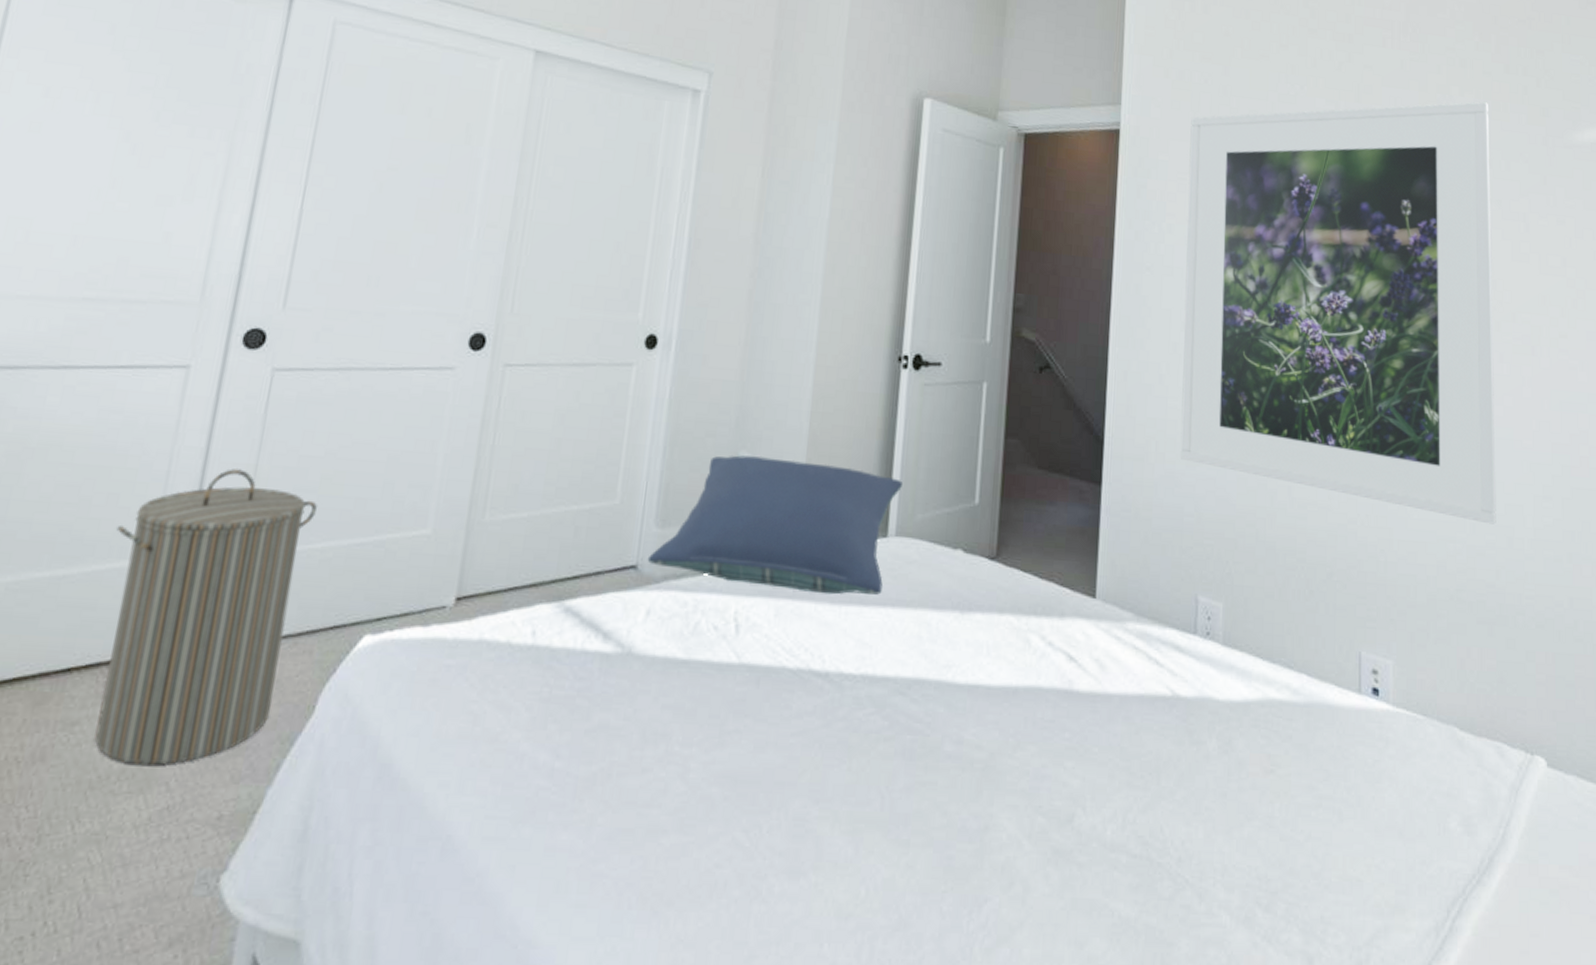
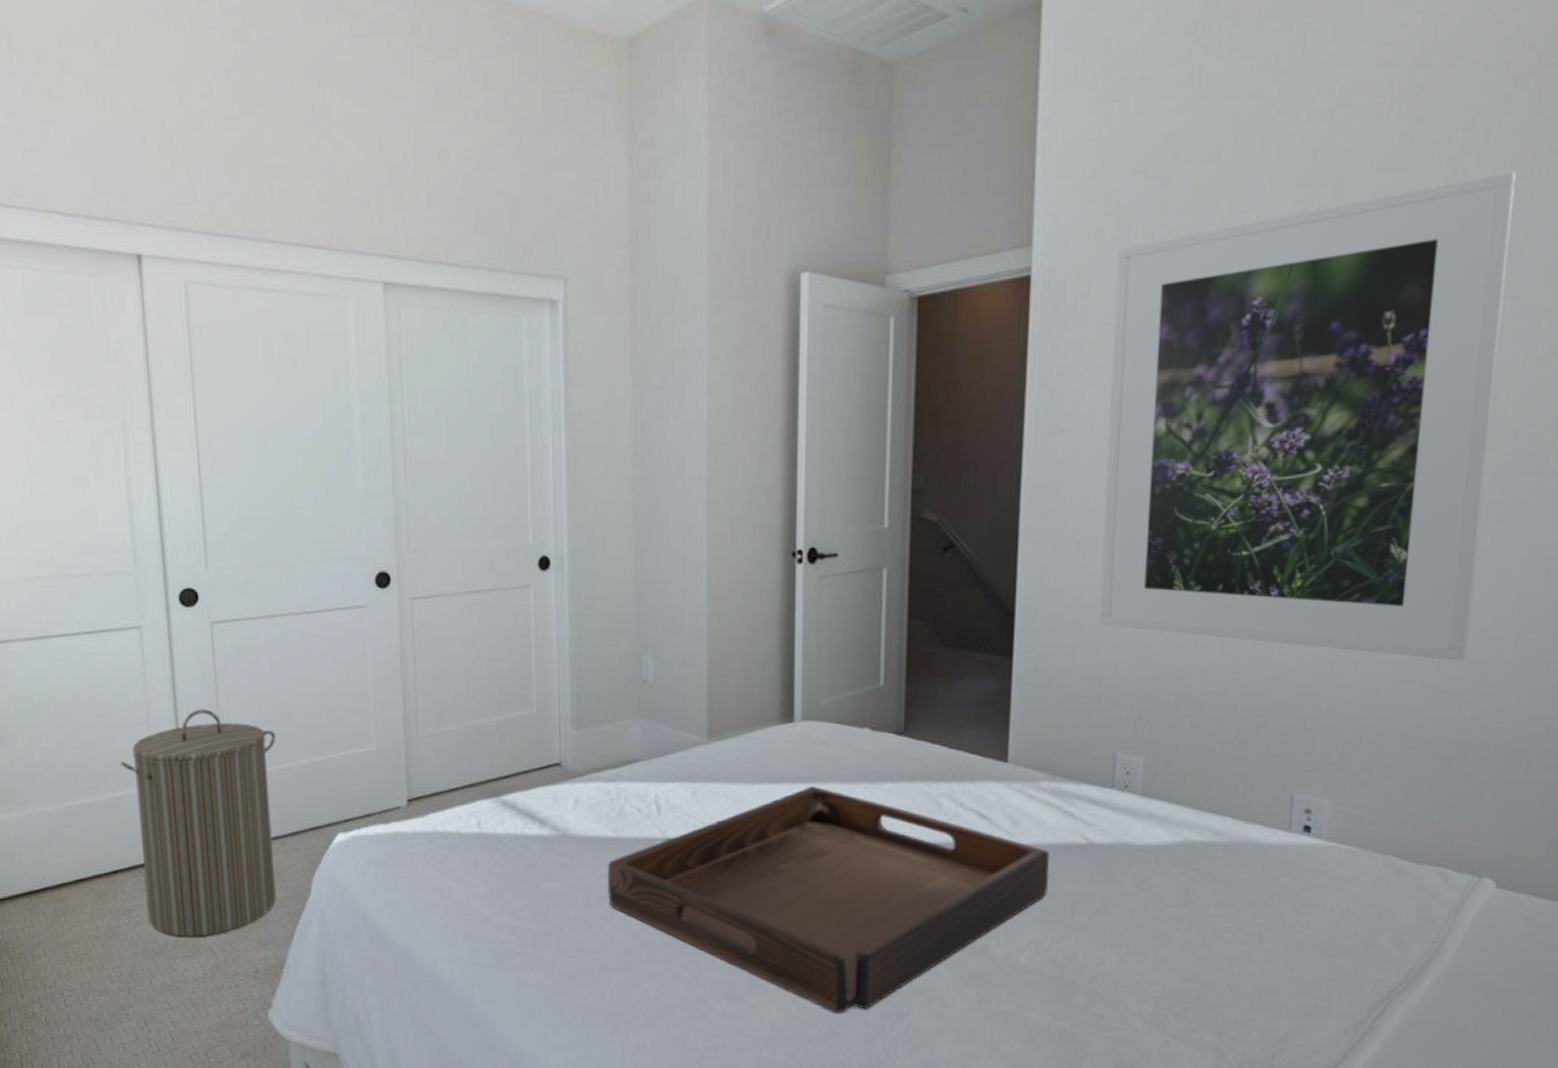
pillow: present [647,455,904,595] -> none [569,659,806,776]
serving tray: none [668,611,1136,897] -> present [608,786,1049,1013]

